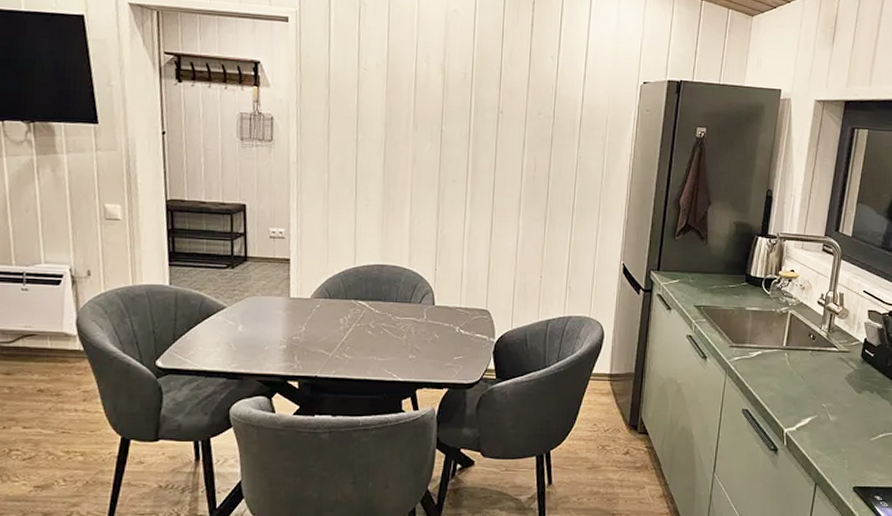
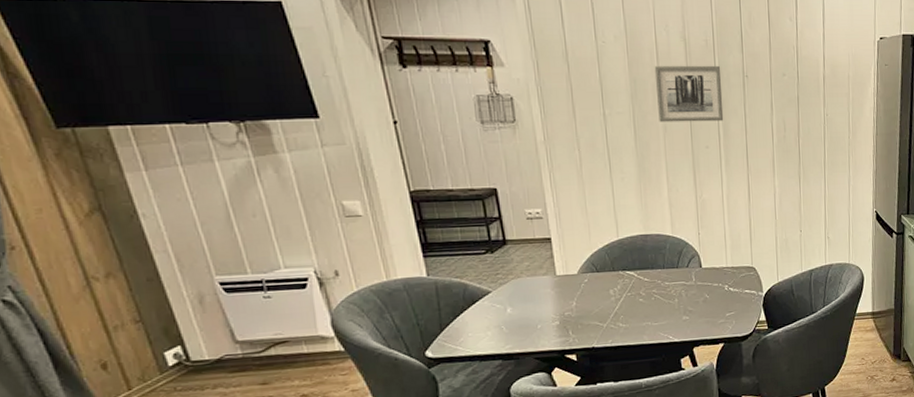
wall art: none [409,95,477,156] -> present [654,65,724,122]

